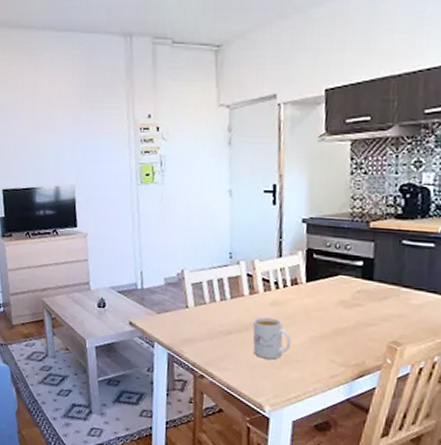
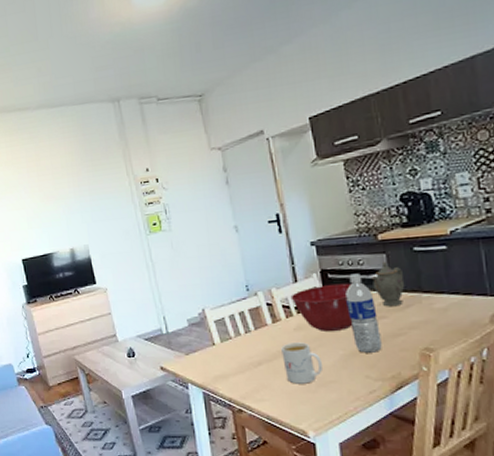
mixing bowl: none [272,264,335,312] -> present [290,283,353,331]
water bottle: none [325,257,354,339] -> present [345,273,382,353]
teapot: none [355,250,387,297] -> present [371,262,405,307]

